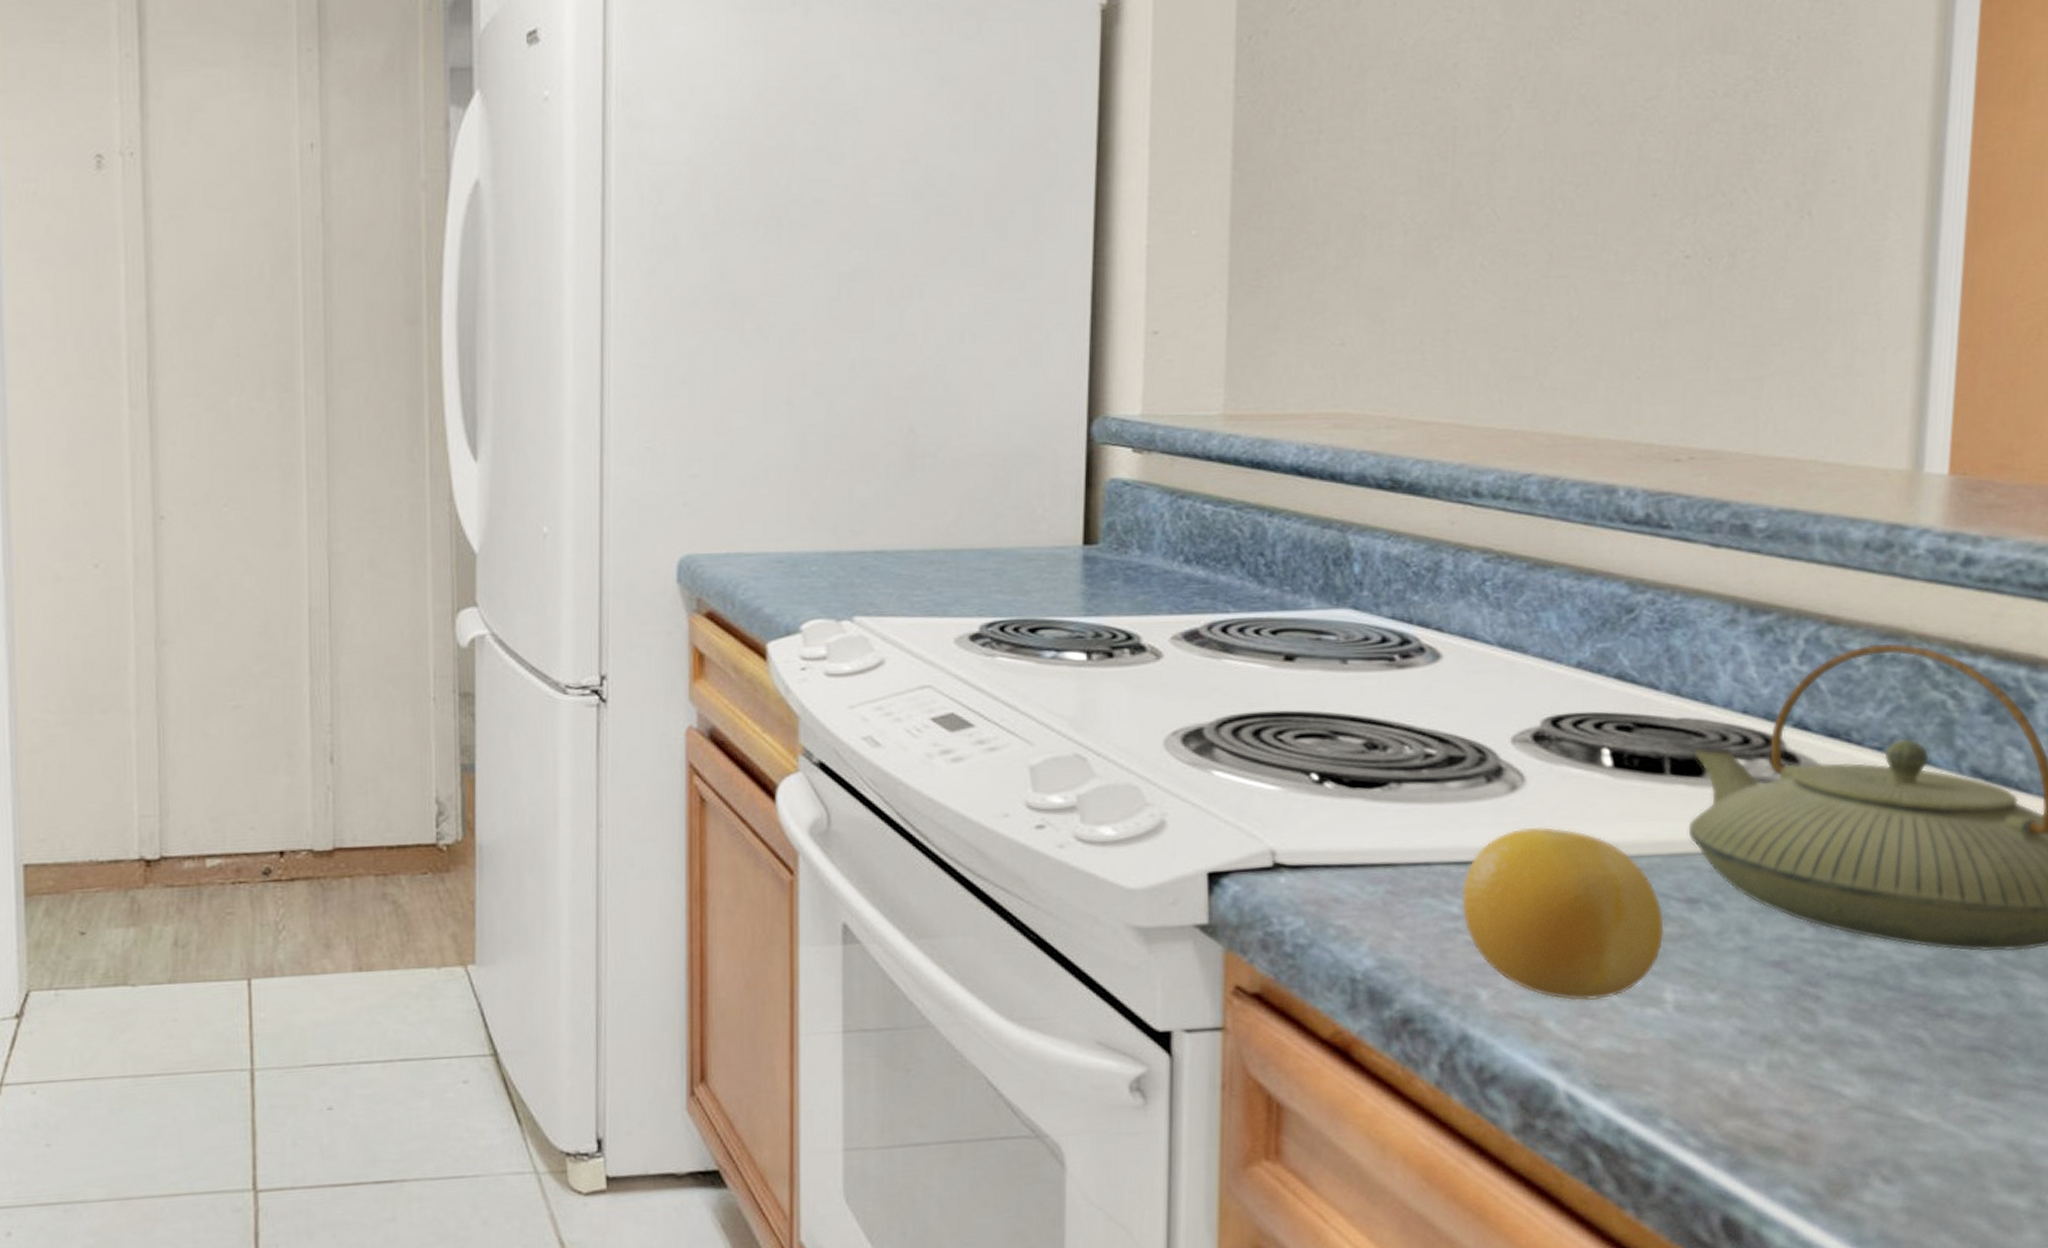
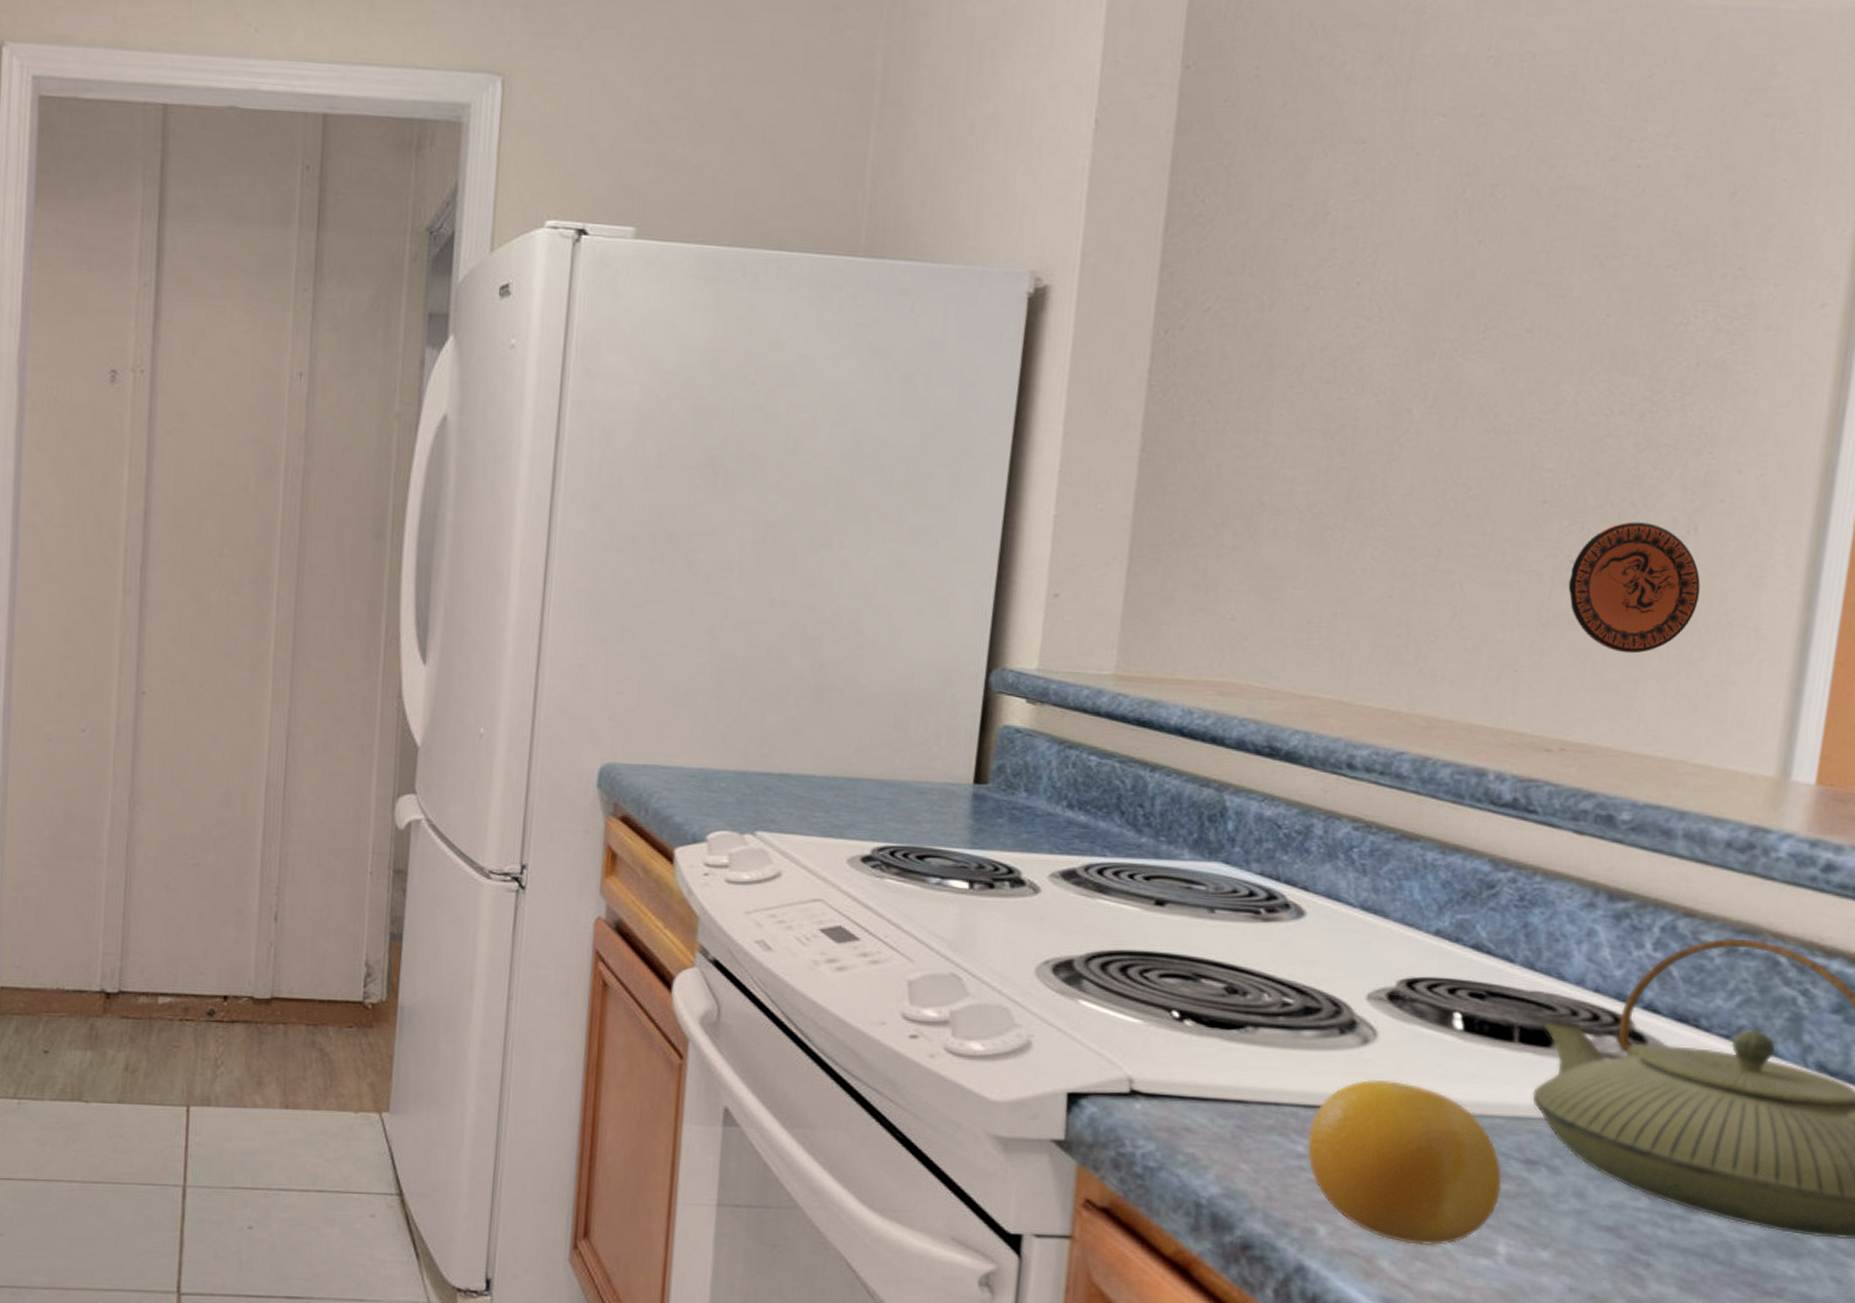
decorative plate: none [1685,210,1818,351] -> present [1568,521,1701,654]

